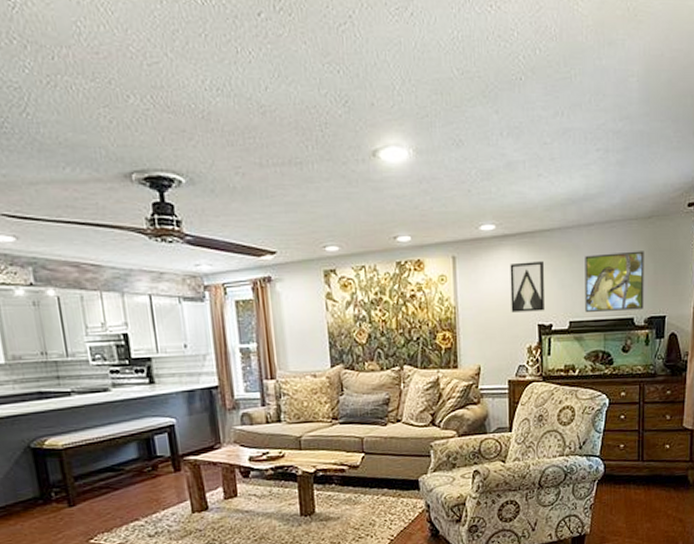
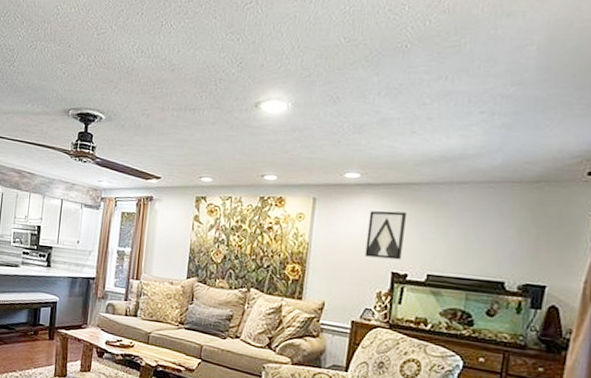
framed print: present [585,251,644,312] -> none [447,212,526,275]

